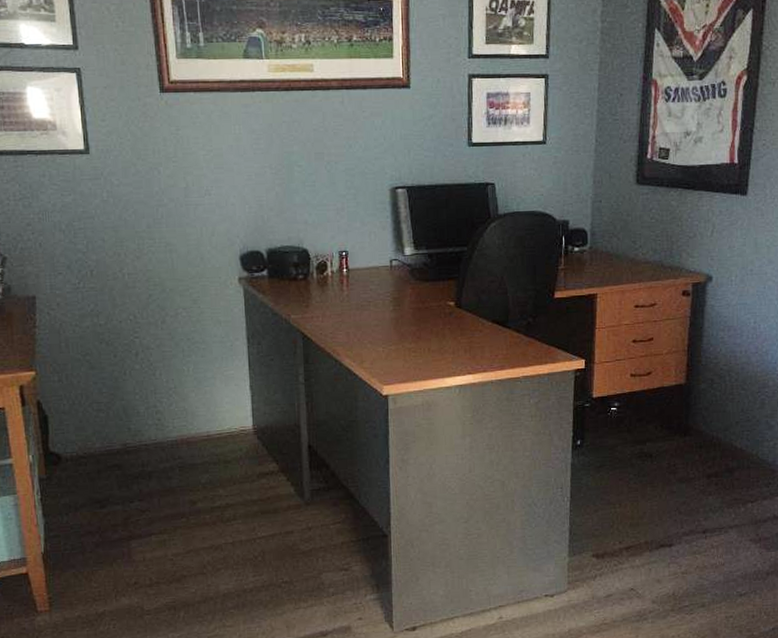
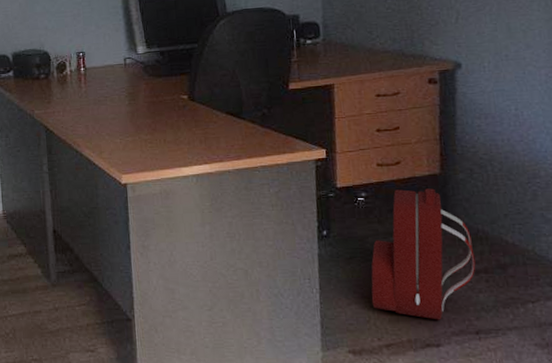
backpack: none [616,398,708,522] -> present [371,188,476,320]

